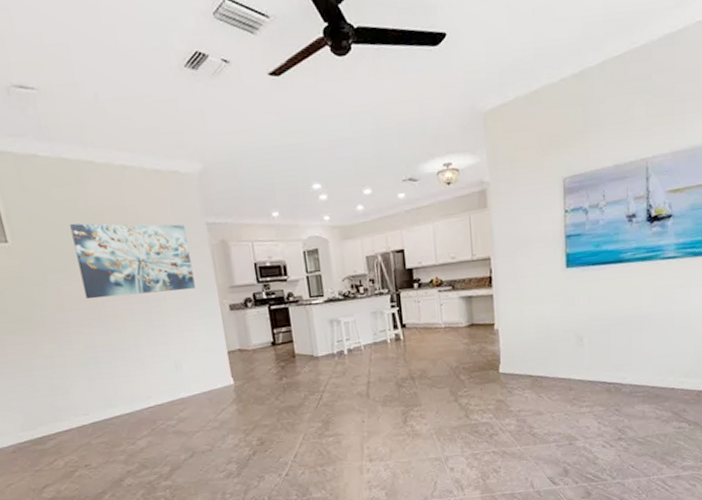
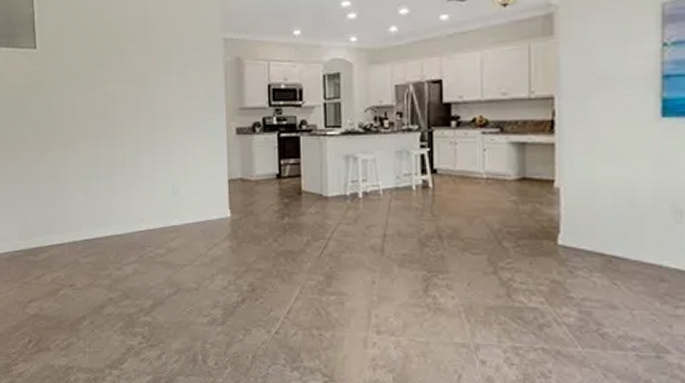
wall art: present [70,223,196,300] -> none [93,33,204,110]

